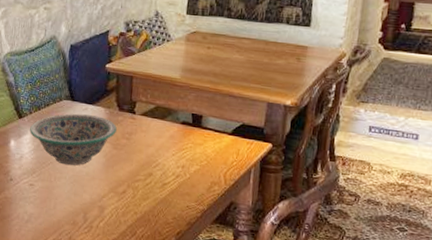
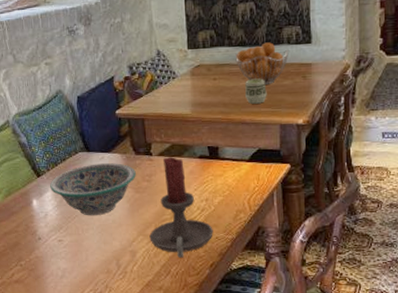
candle holder: none [120,118,185,221] -> present [149,157,213,258]
fruit basket: none [231,19,287,61] -> present [234,42,289,84]
cup: none [237,53,259,79] -> present [245,78,267,104]

